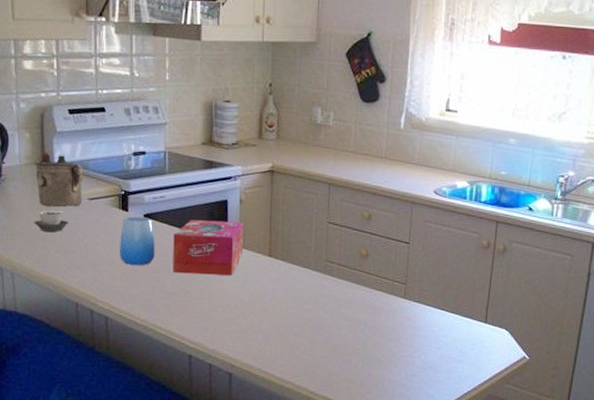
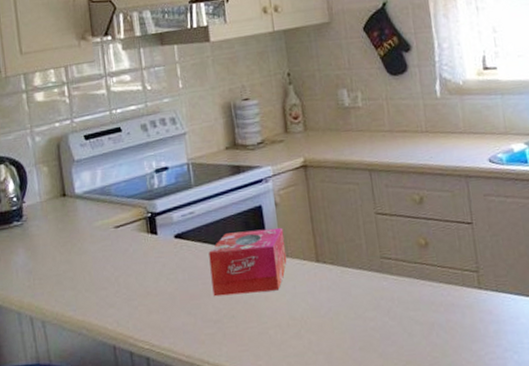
teapot: present [34,152,83,207] -> none [55,183,108,243]
cup: present [34,211,69,232] -> none [60,245,97,270]
cup: present [120,216,155,266] -> none [152,238,192,295]

